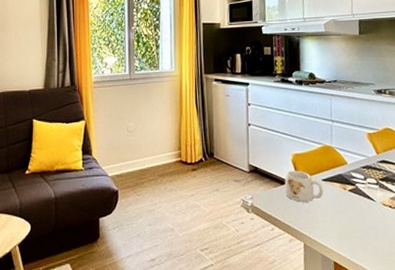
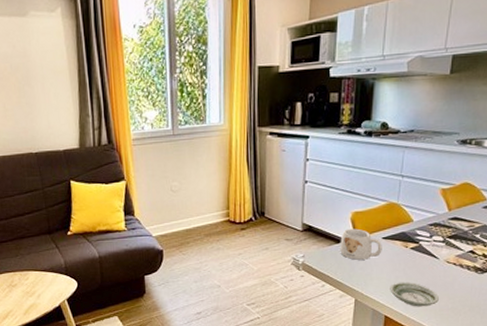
saucer: none [335,225,382,252] -> present [390,282,439,307]

